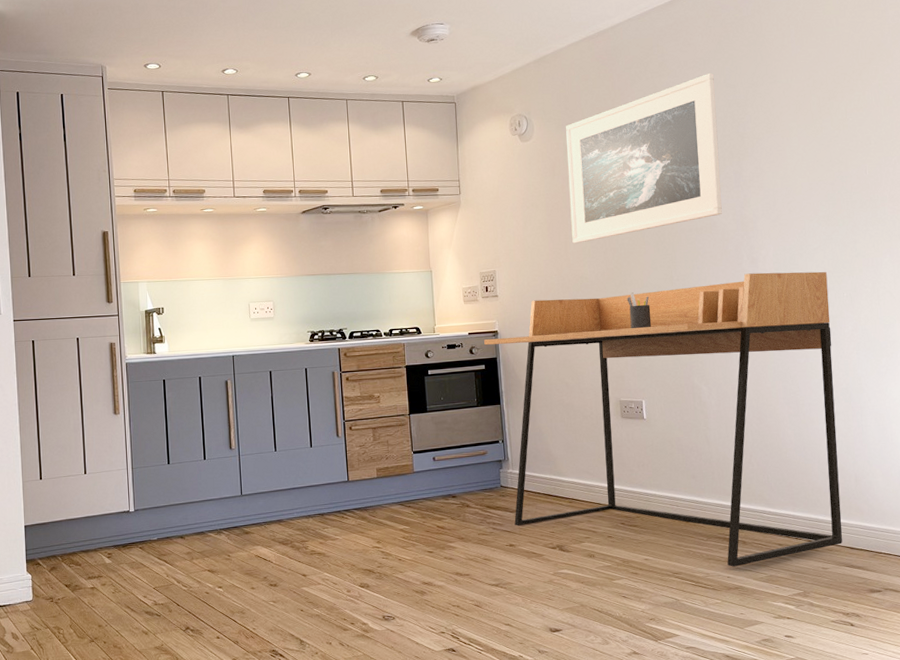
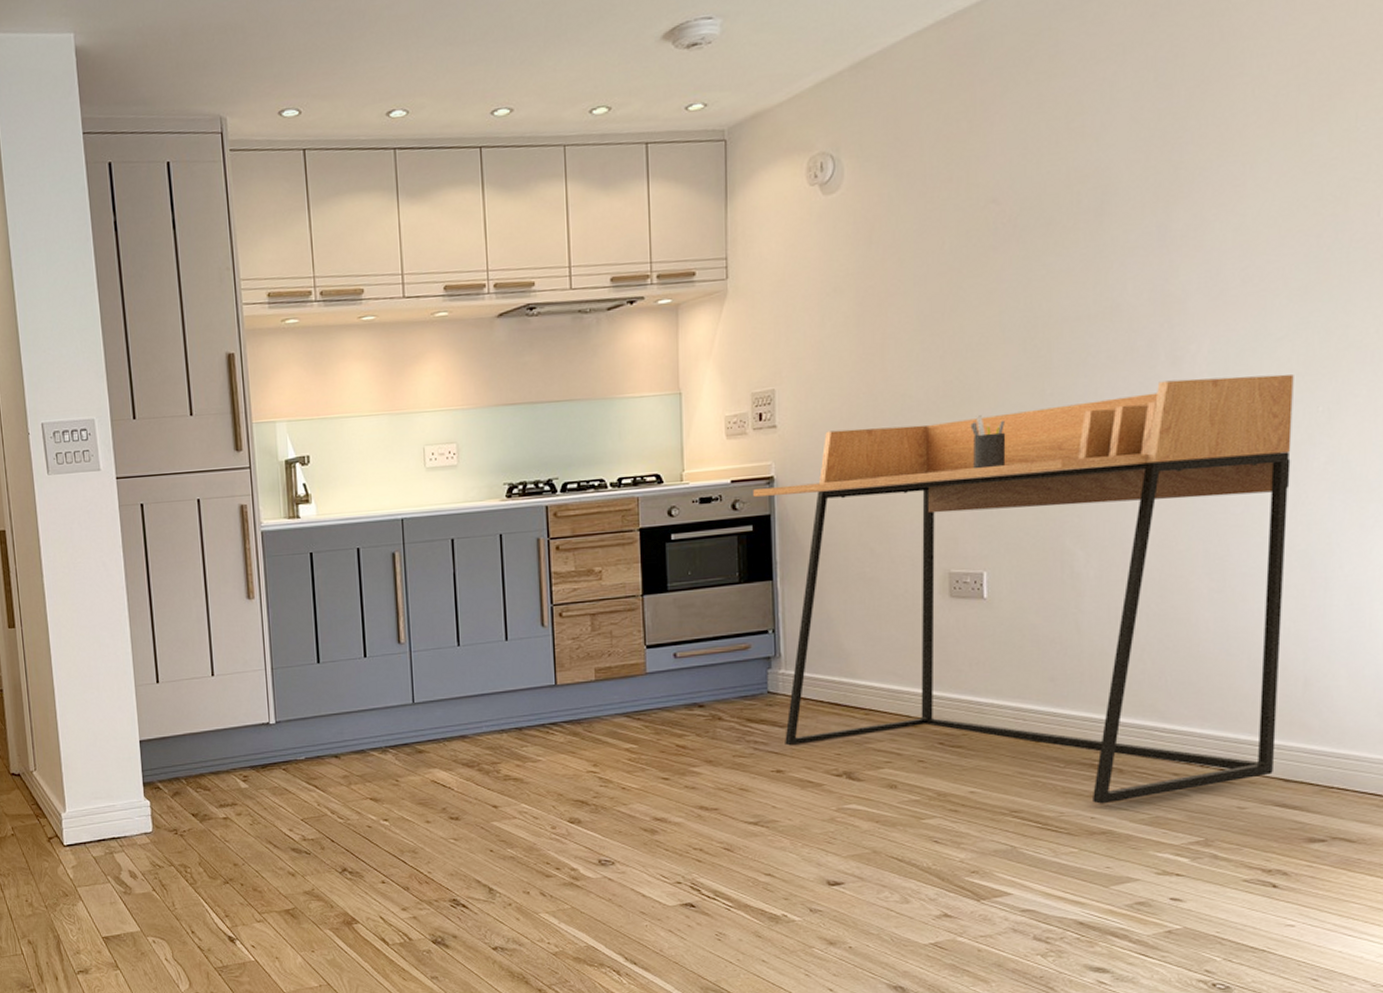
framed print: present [566,72,722,244] -> none [892,66,1138,346]

